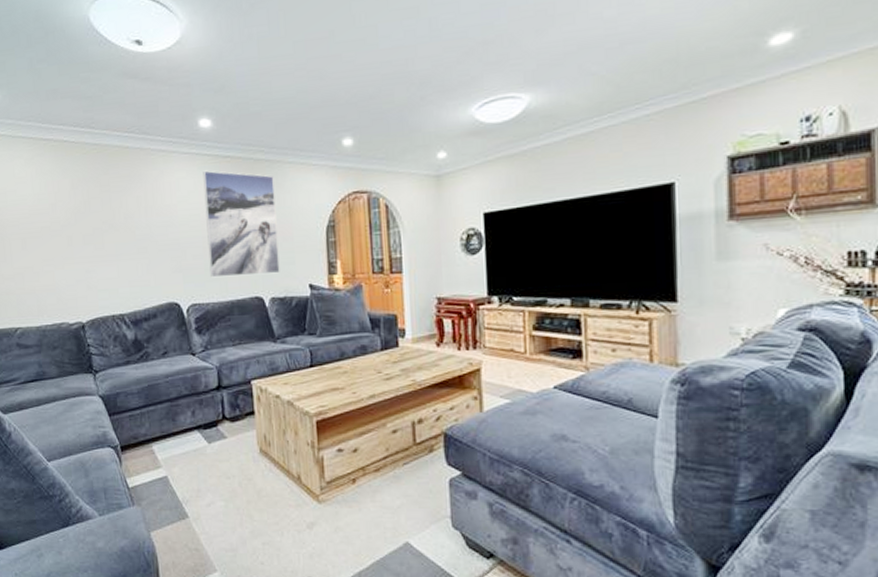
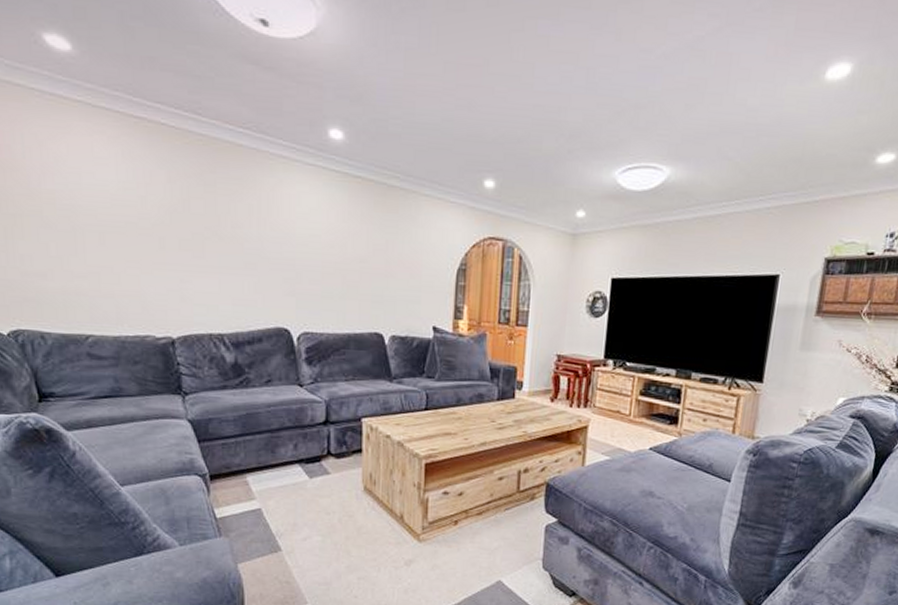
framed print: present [203,170,280,278] -> none [327,188,407,311]

